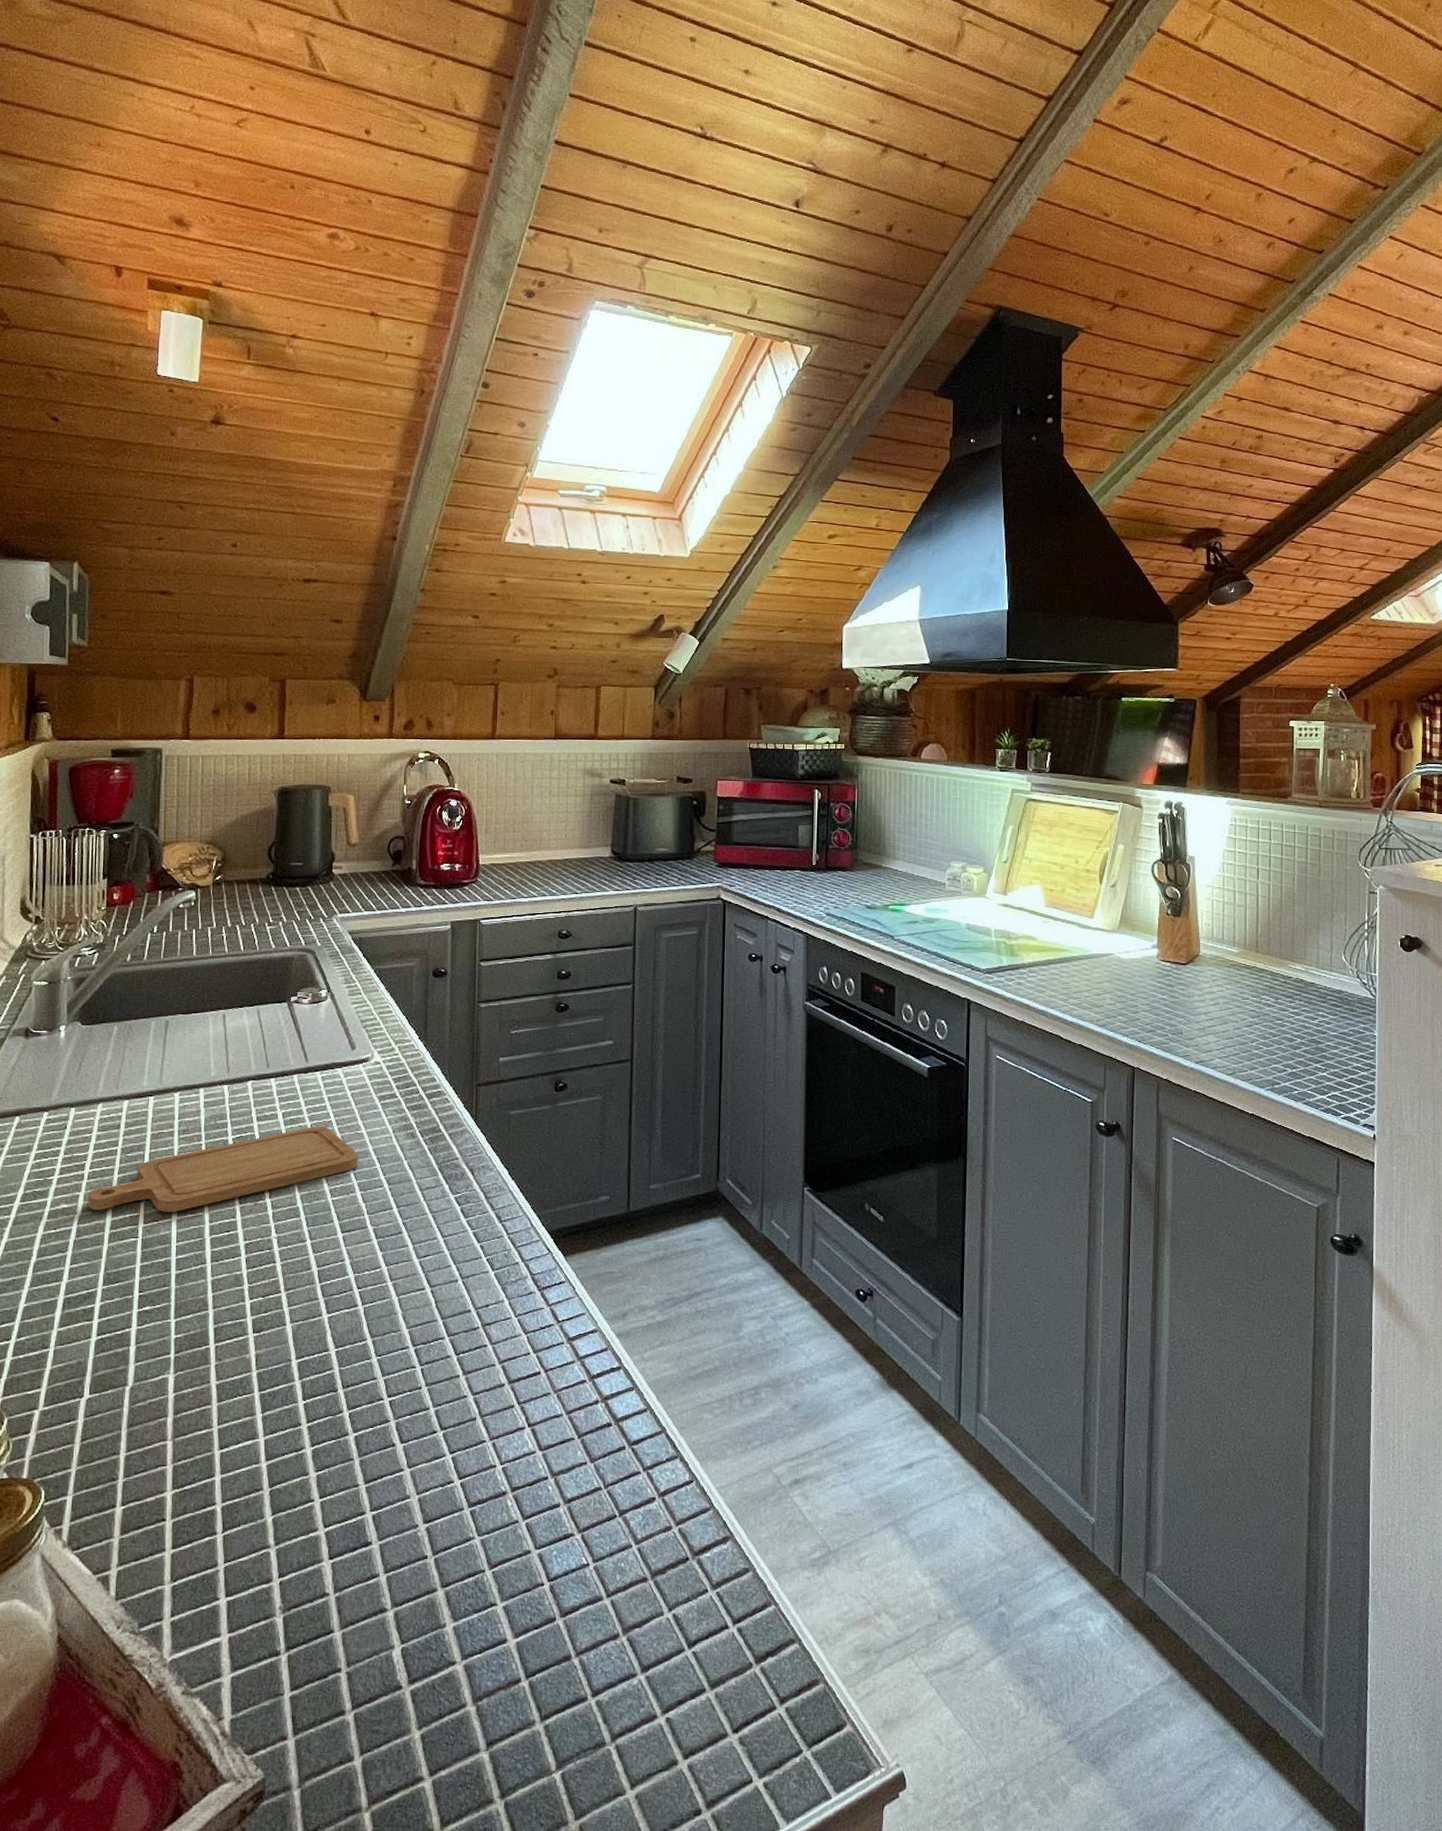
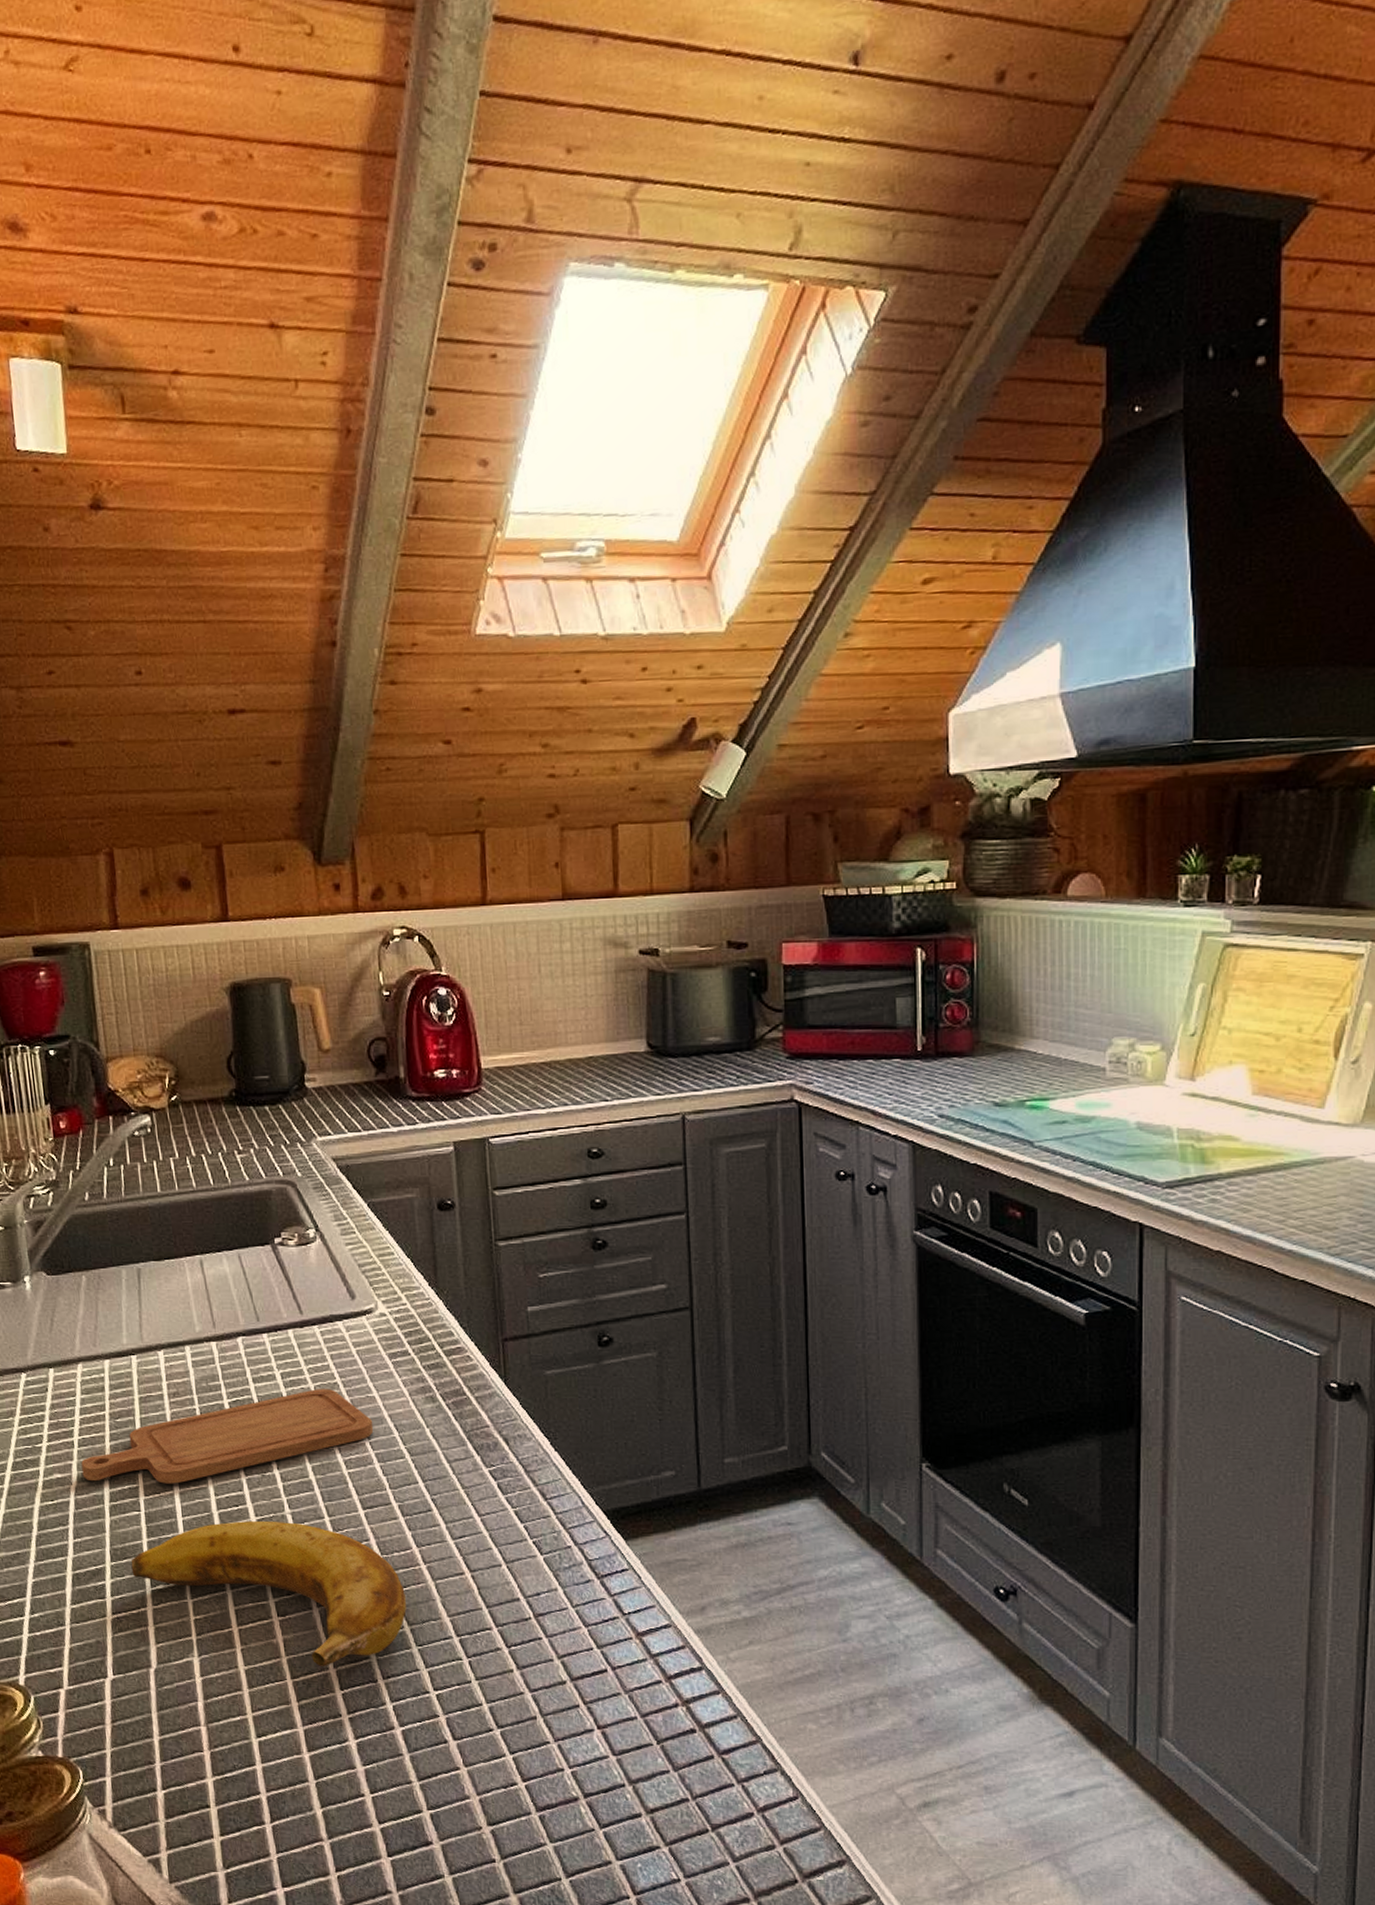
banana: none [122,1246,371,1378] -> present [131,1521,406,1666]

